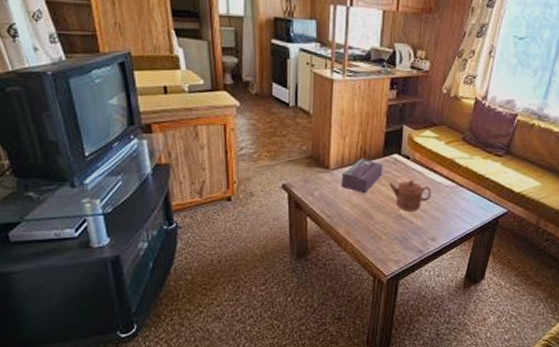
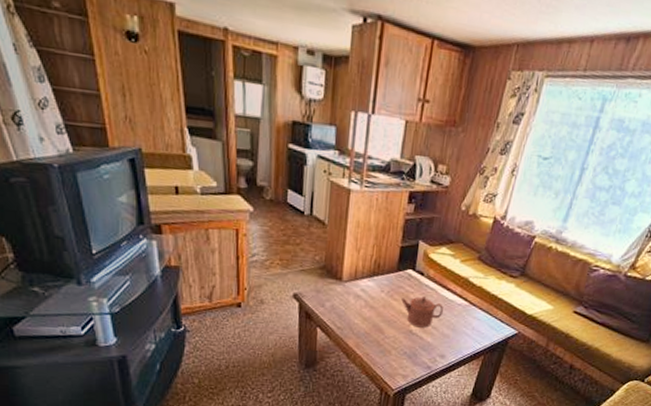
tissue box: present [341,158,383,194] -> none [353,272,397,308]

